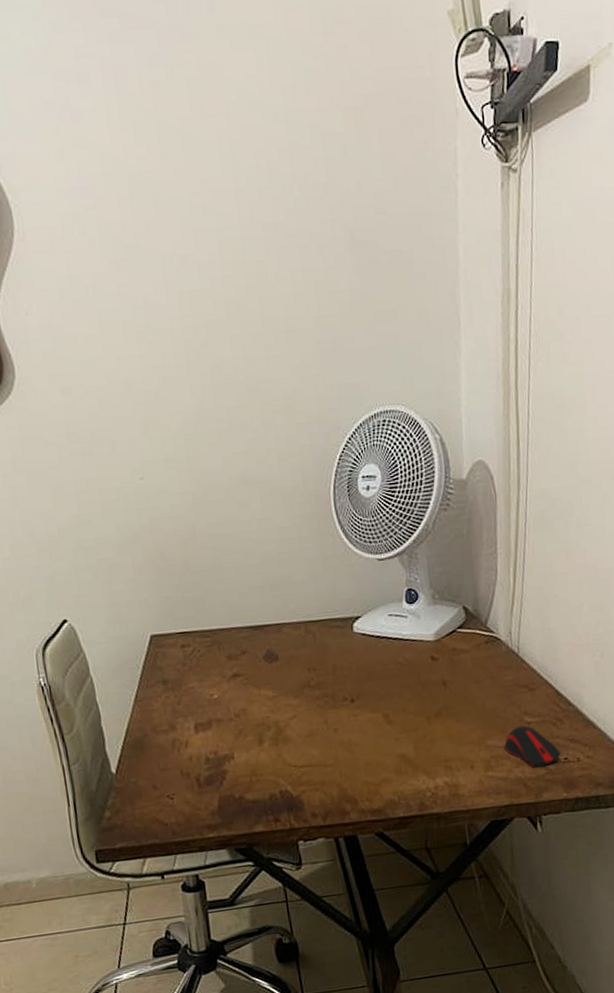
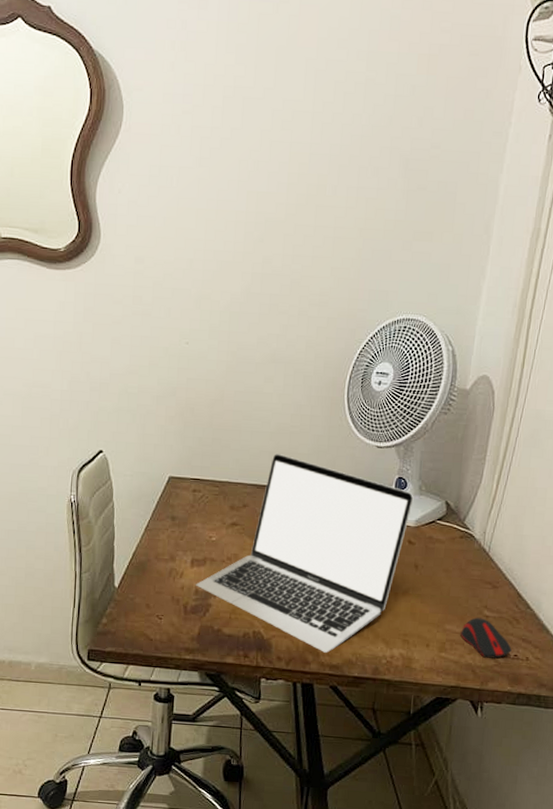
laptop: none [205,587,429,798] -> present [196,454,414,653]

